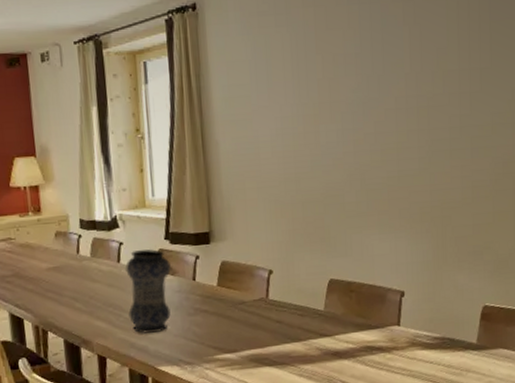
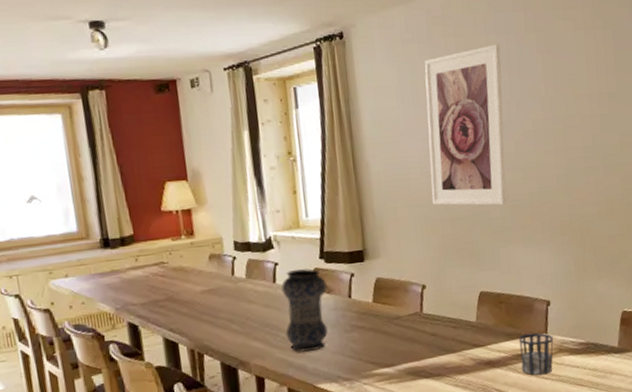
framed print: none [280,15,363,189] -> present [424,44,506,206]
cup: none [369,324,406,369] -> present [519,332,554,376]

